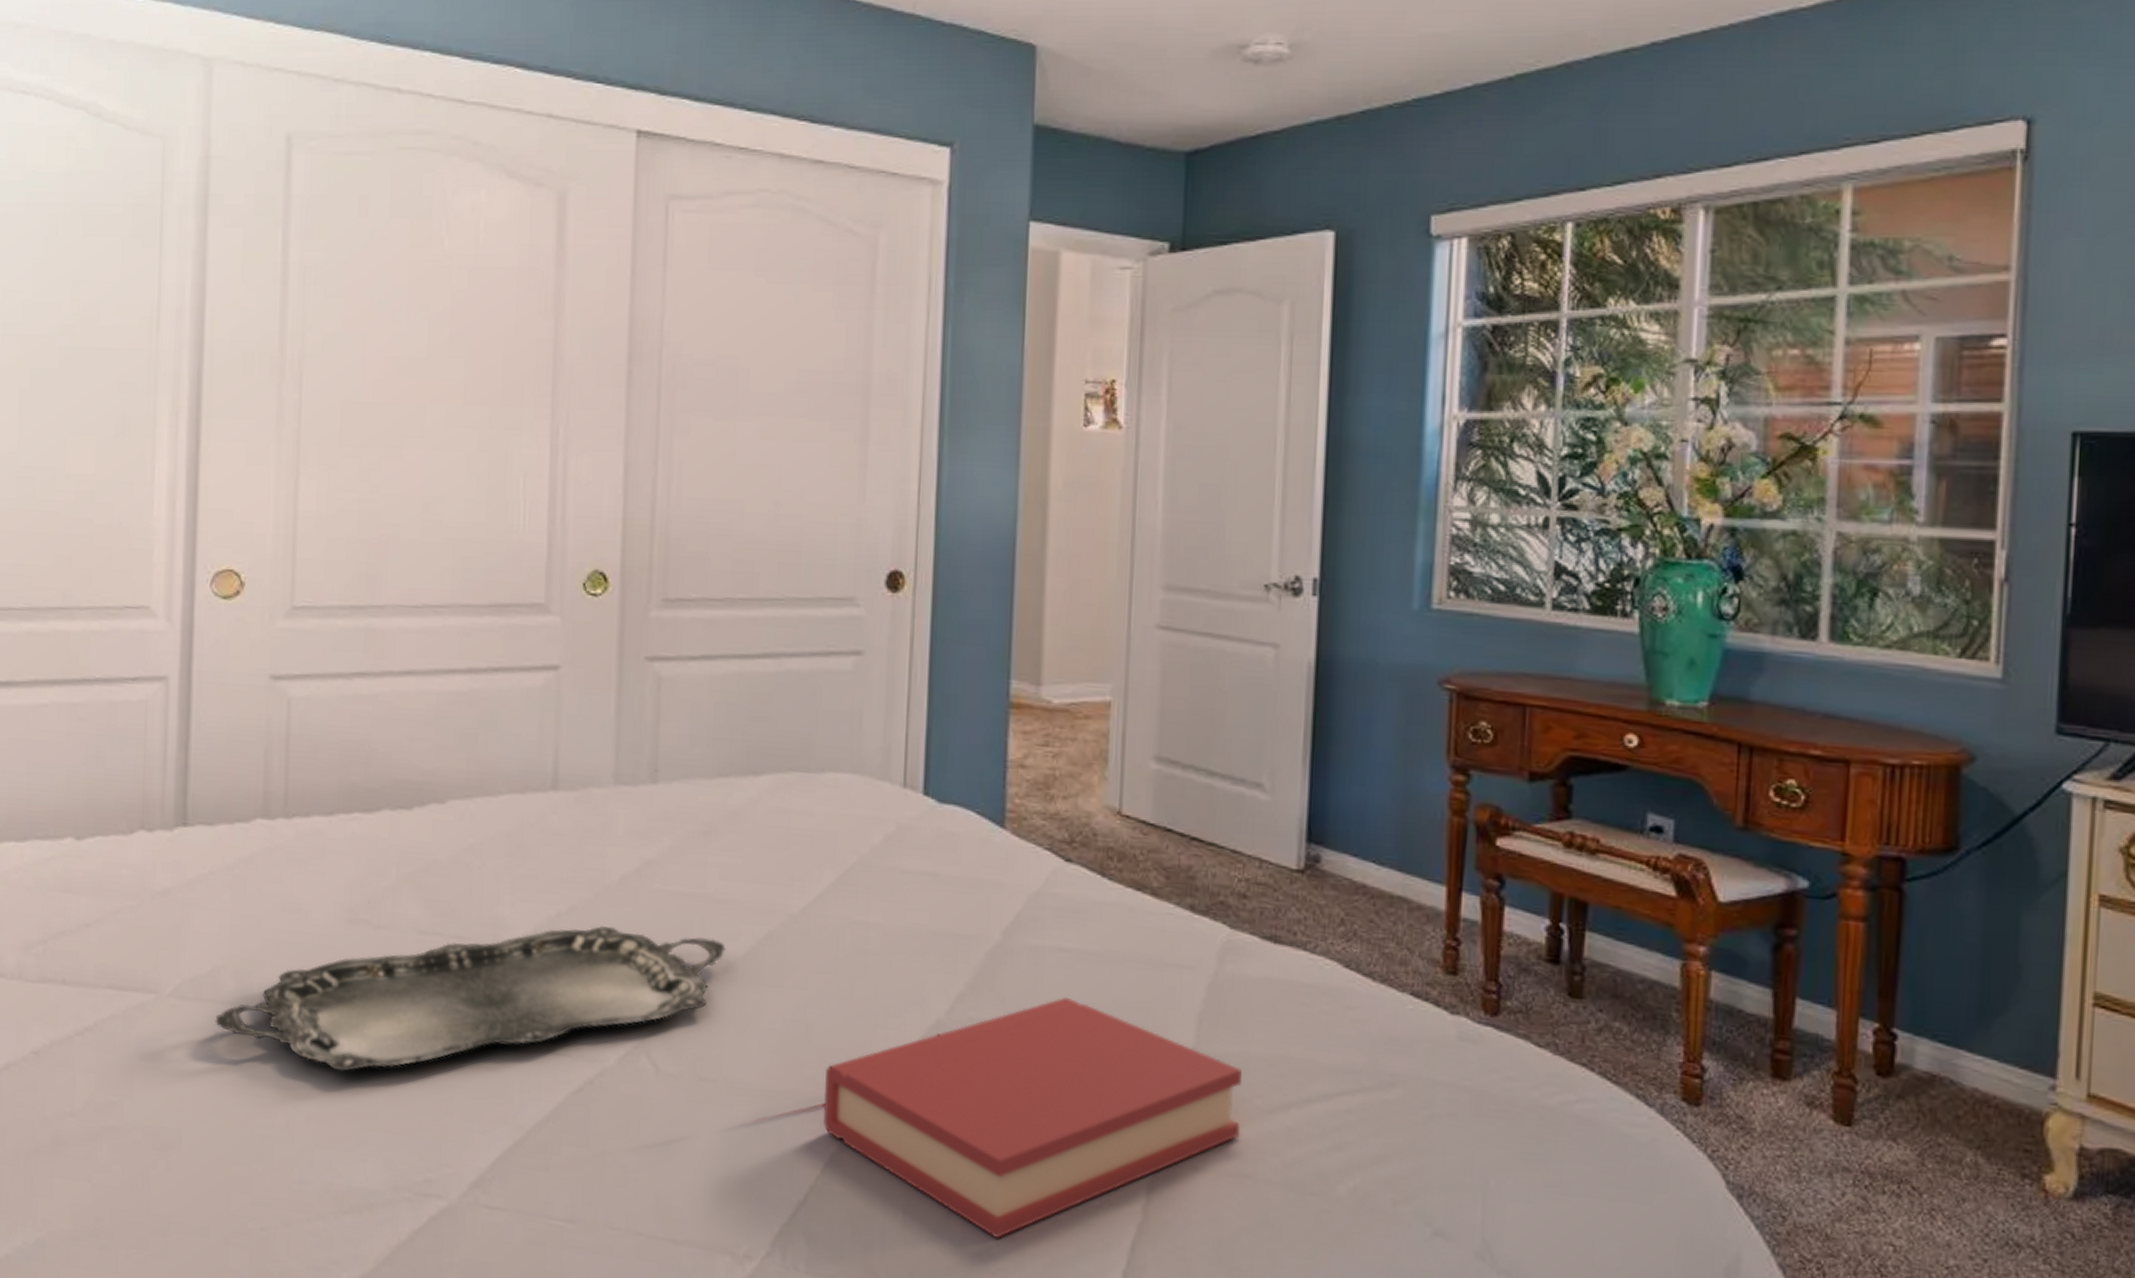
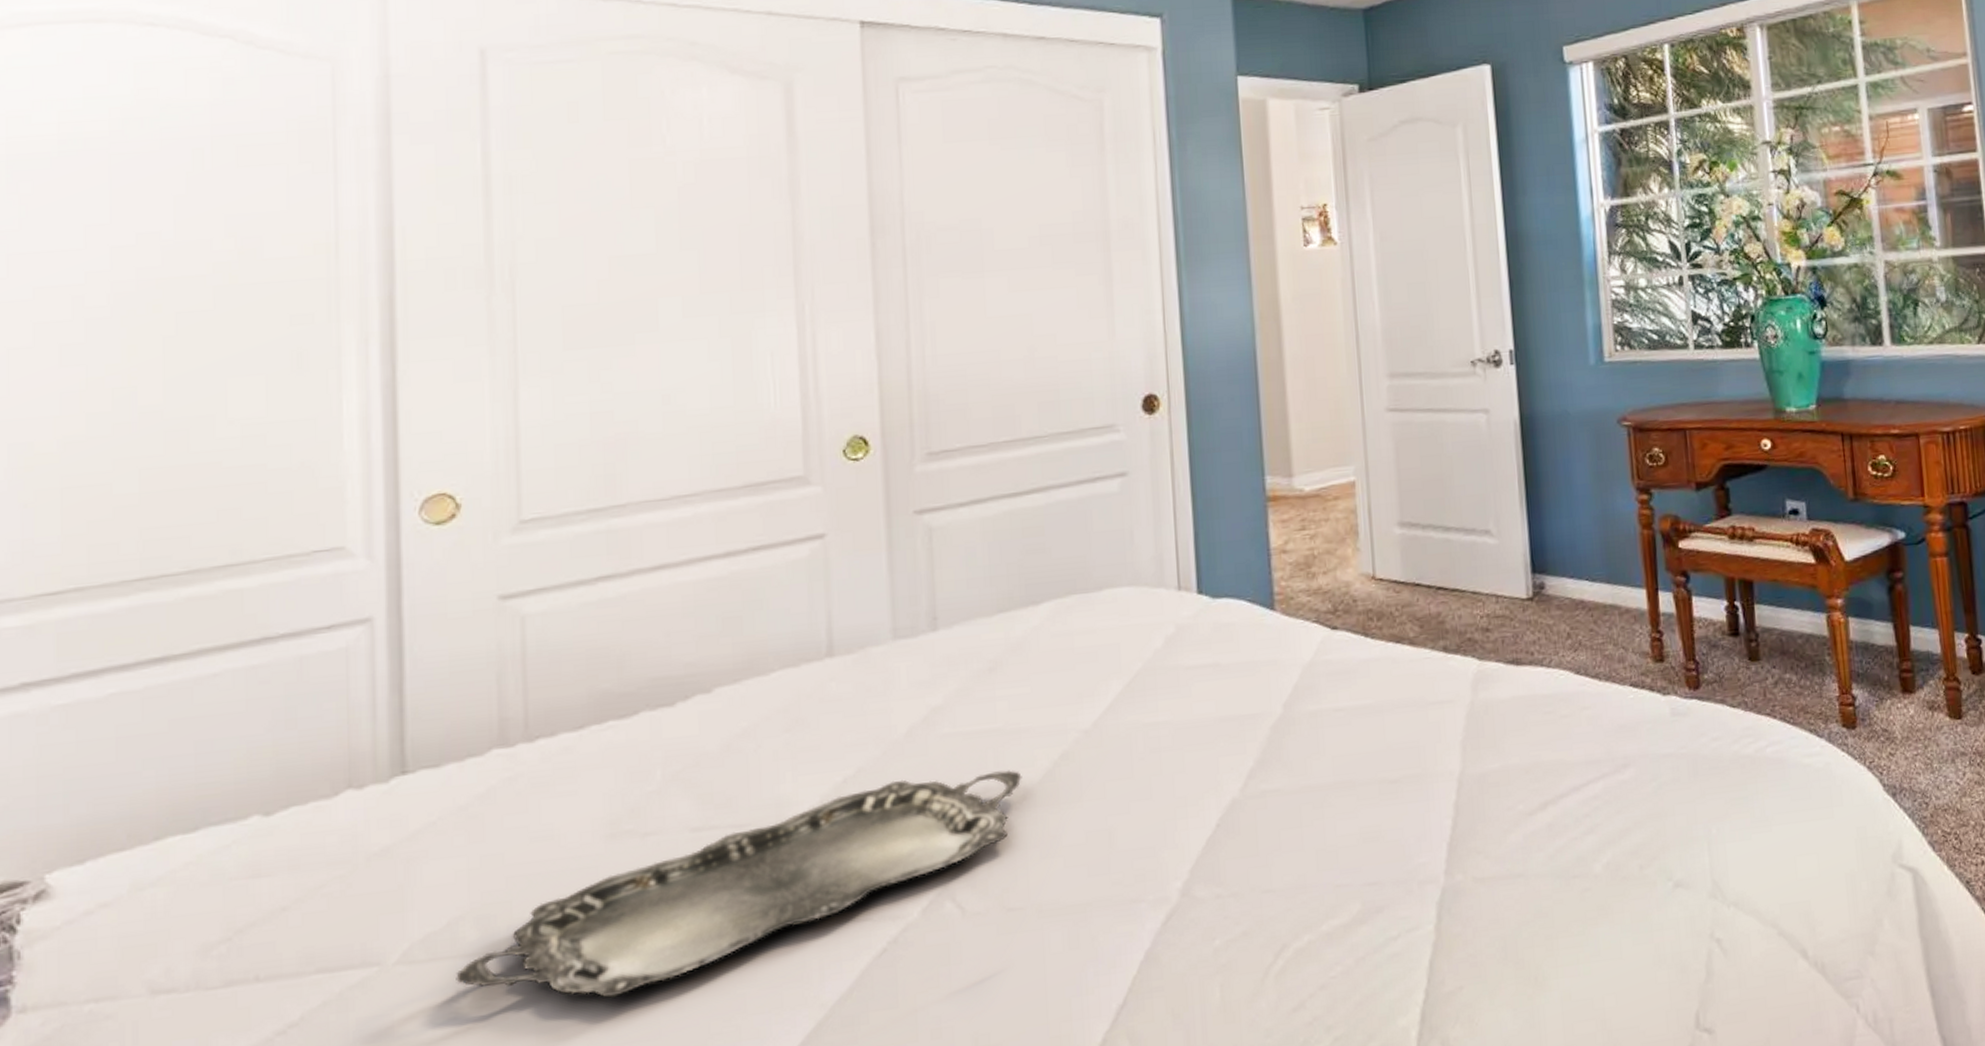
hardback book: present [824,996,1242,1238] -> none [1132,751,1510,990]

